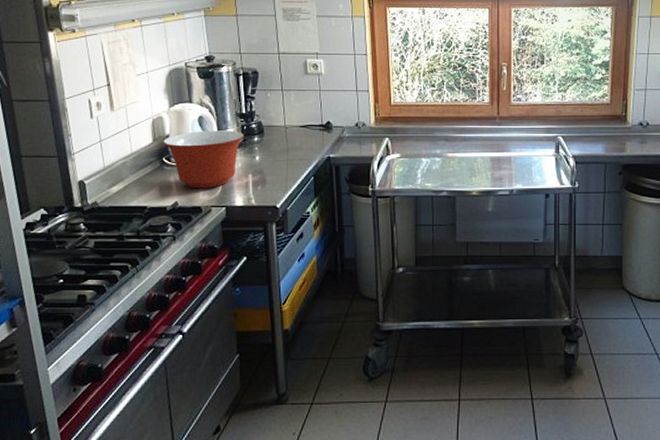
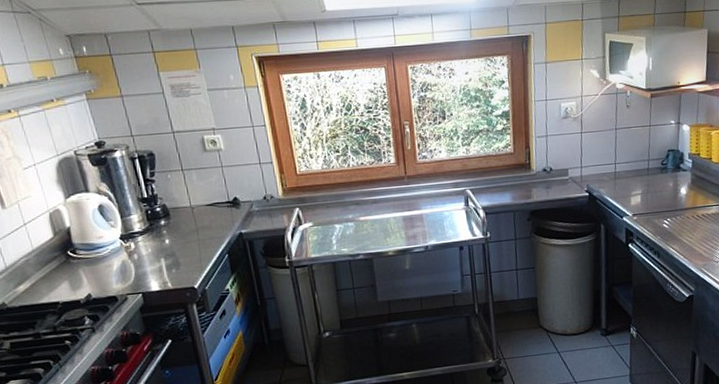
mixing bowl: present [163,130,244,188] -> none [64,216,150,278]

